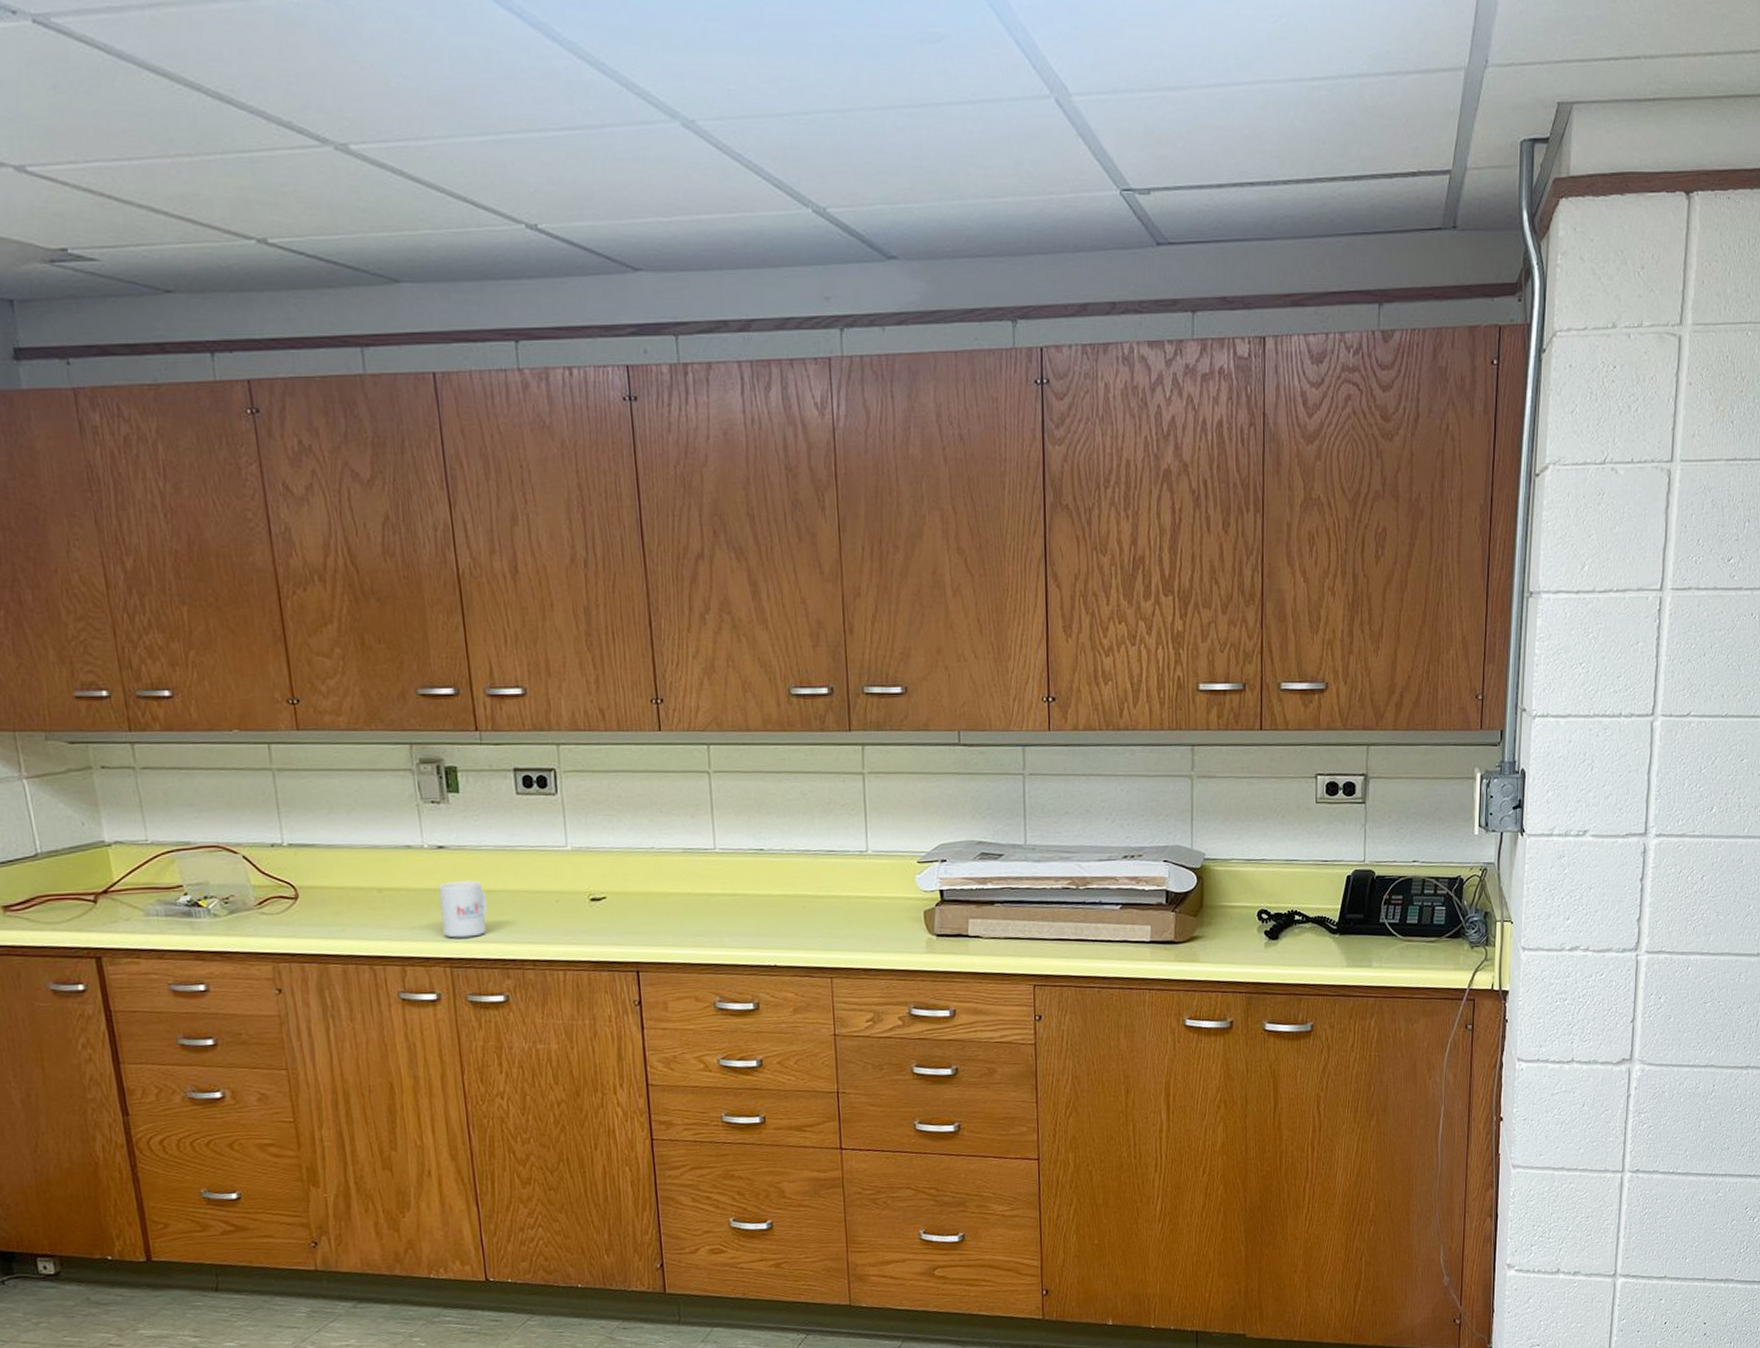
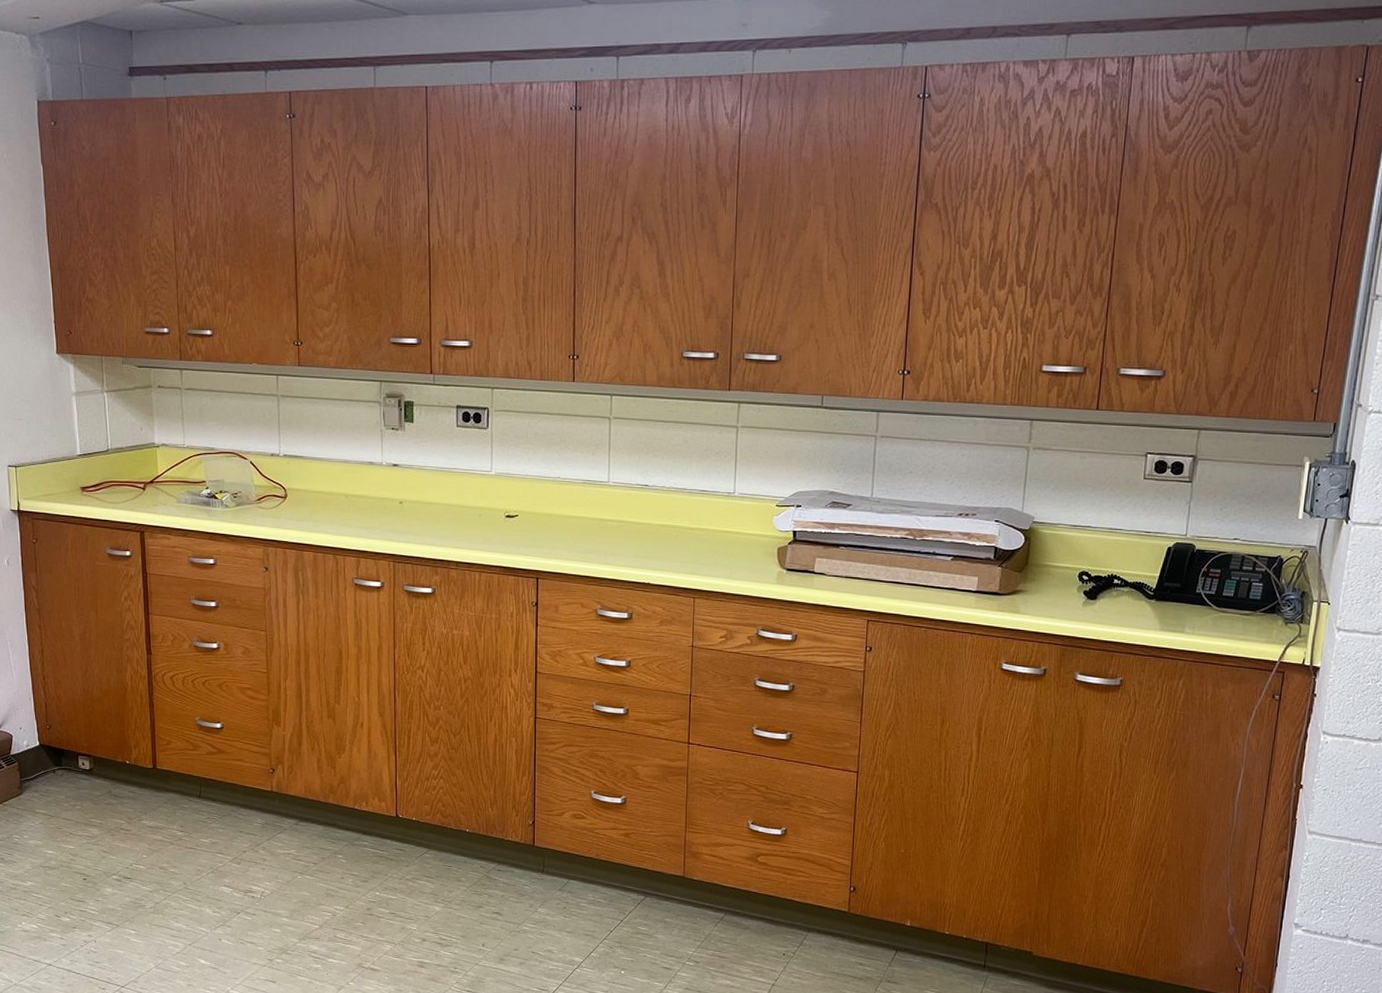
mug: present [438,880,488,938] -> none [390,493,426,539]

